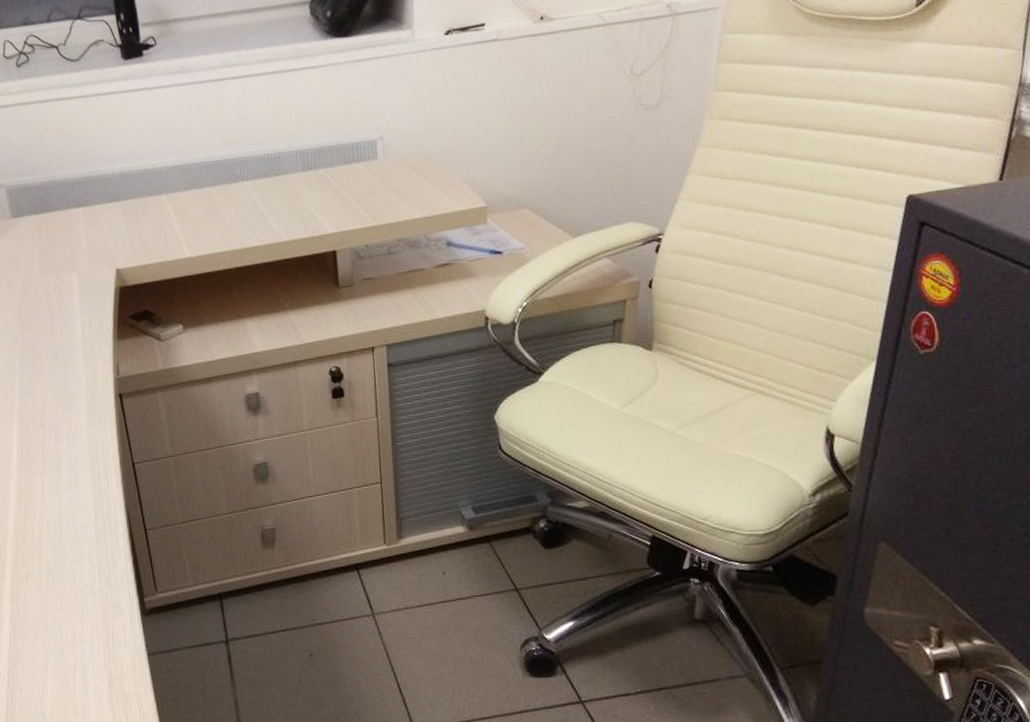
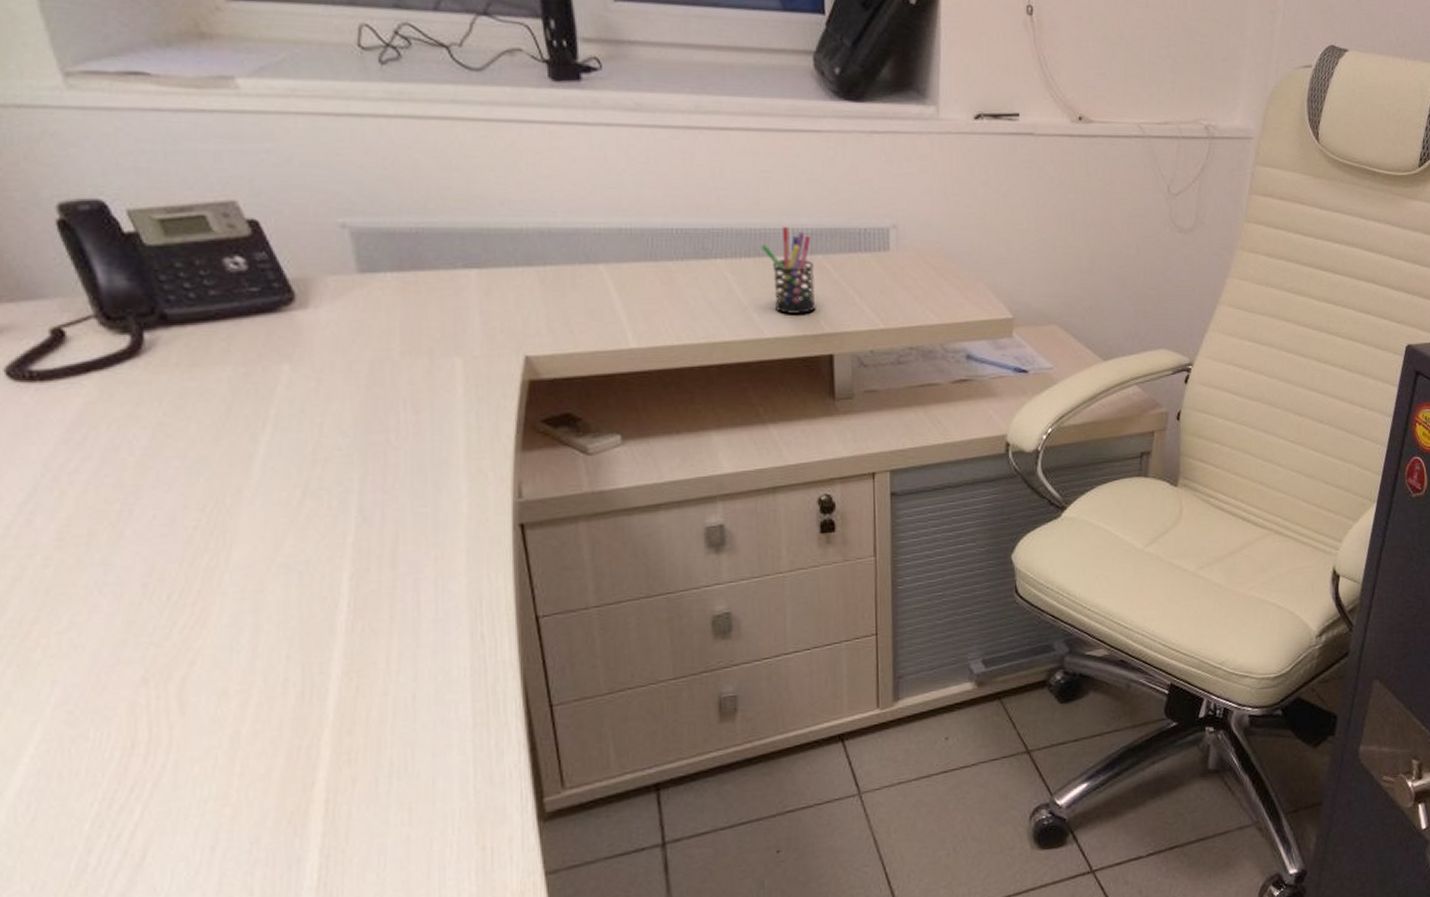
pen holder: none [275,148,321,221] -> present [760,226,816,315]

